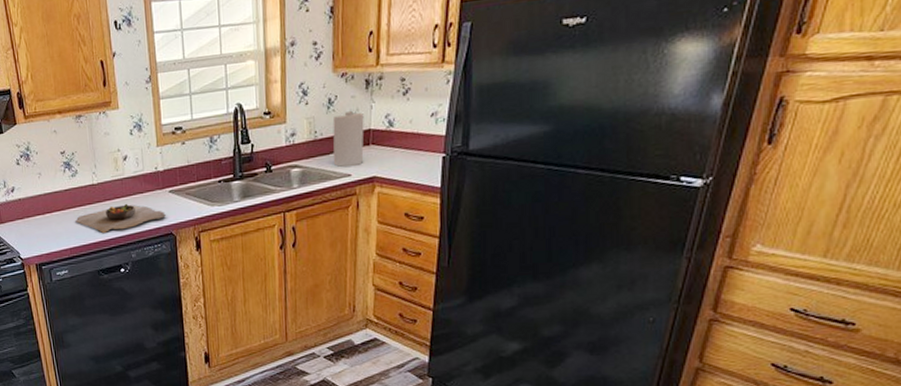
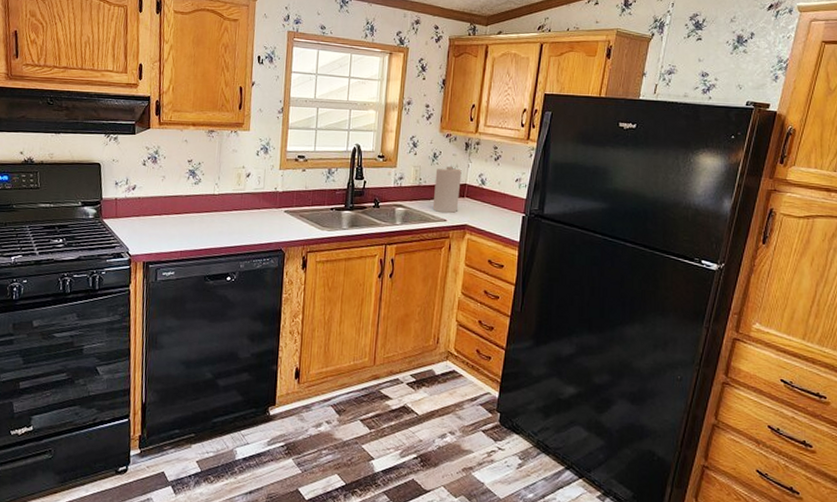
cutting board: present [75,203,166,234] -> none [190,216,278,242]

